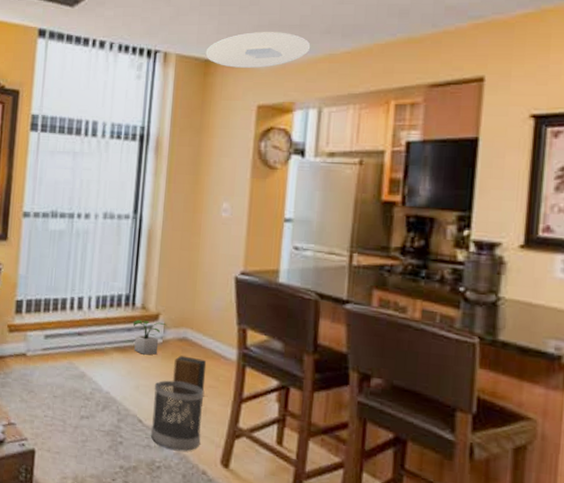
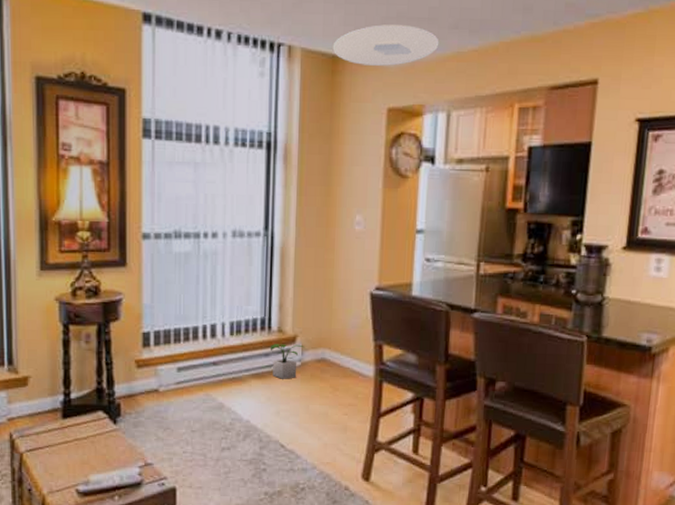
wastebasket: present [150,380,205,451] -> none [293,403,344,470]
speaker: present [172,355,207,395] -> none [313,377,346,416]

